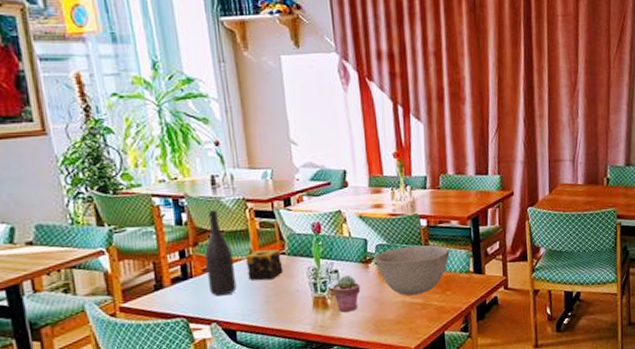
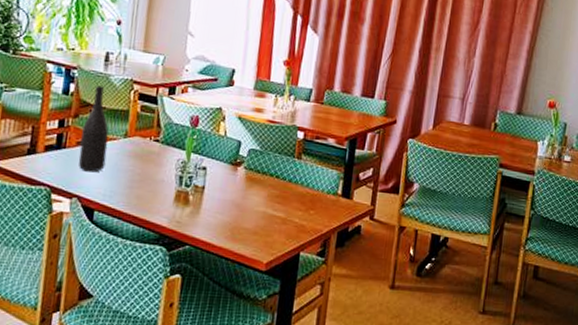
candle: present [245,249,284,280] -> none [118,132,155,165]
potted succulent: present [333,274,361,313] -> none [197,174,225,213]
bowl: present [374,245,450,296] -> none [244,156,322,209]

